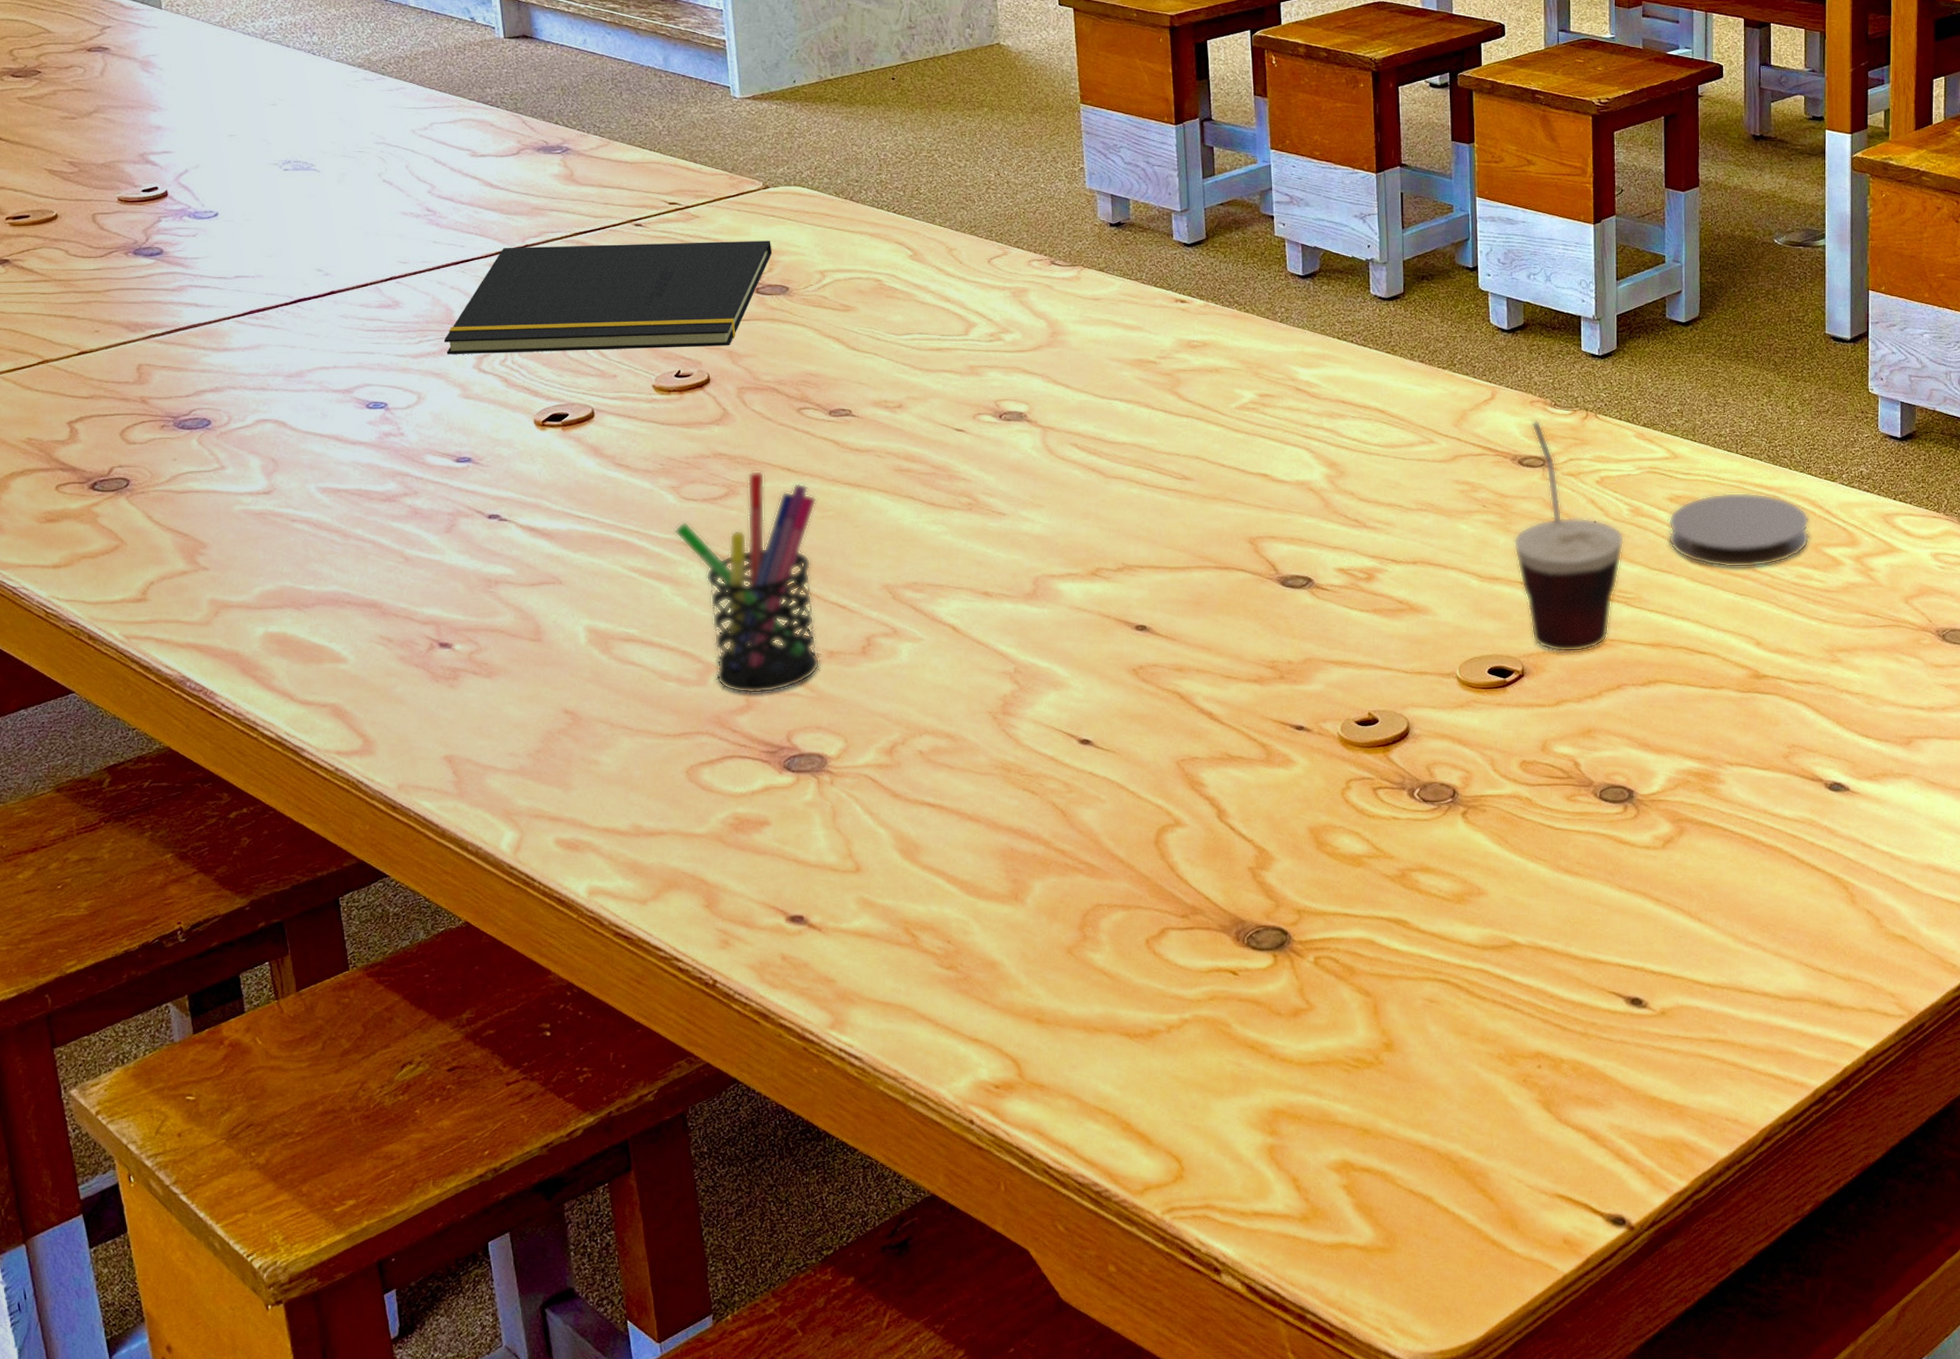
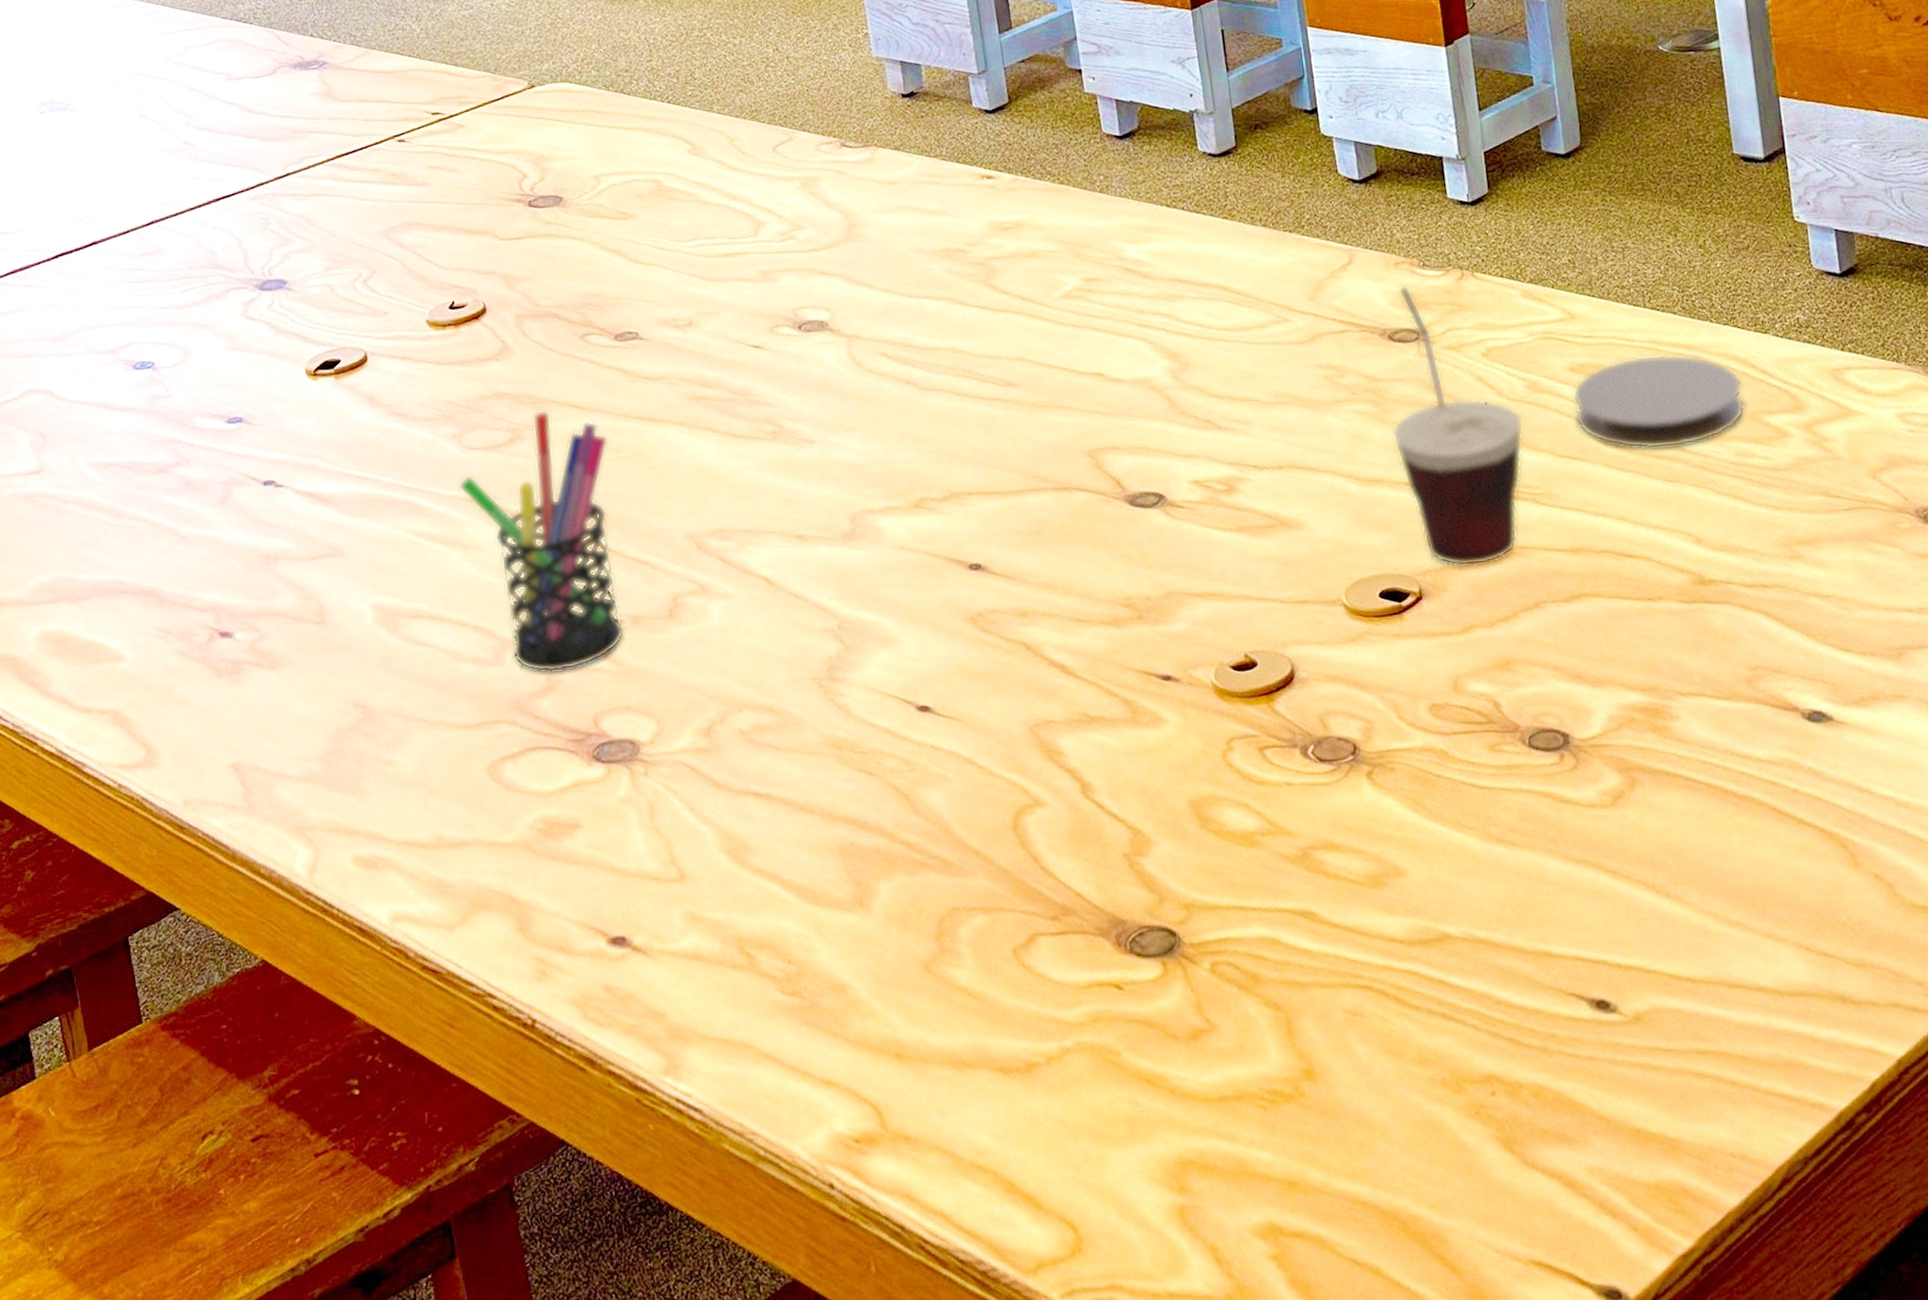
notepad: present [443,241,773,354] -> none [208,146,543,302]

